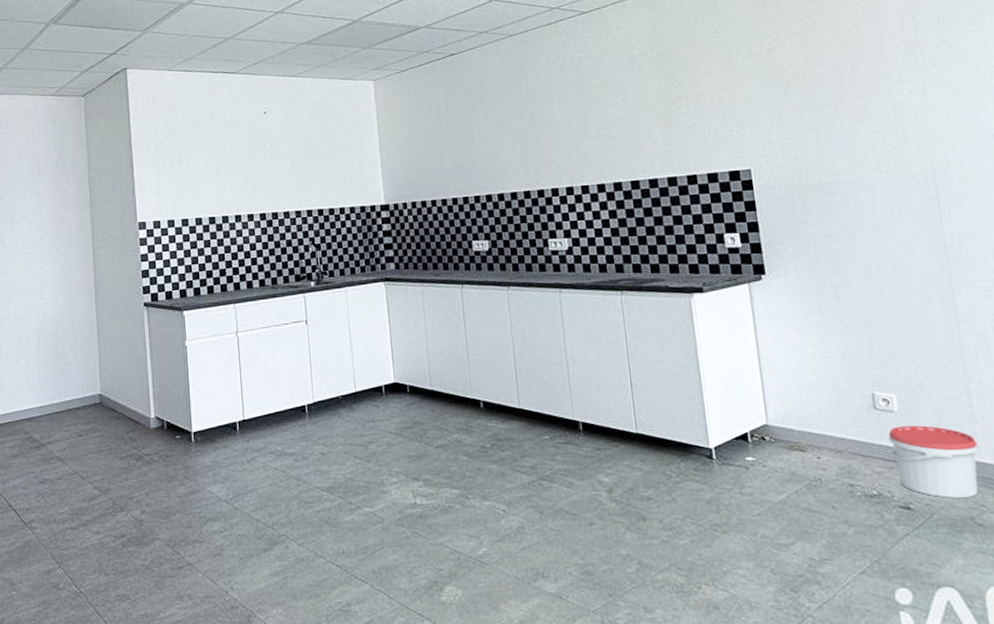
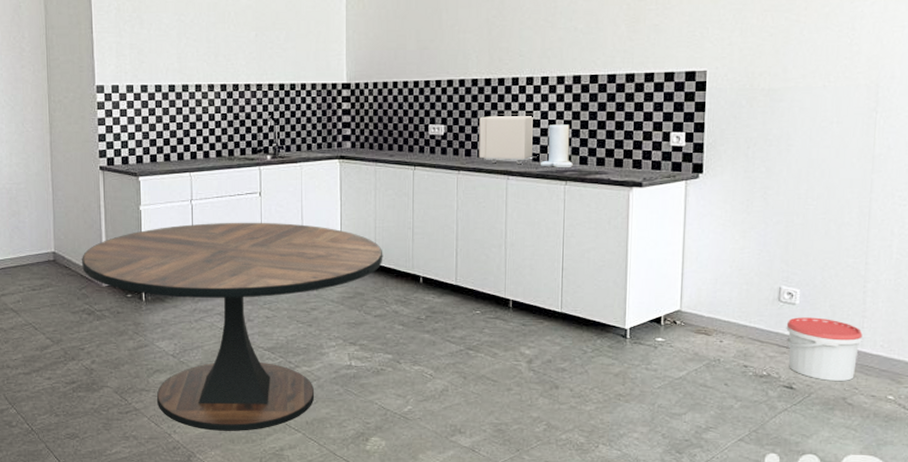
dining table: none [128,351,439,586] -> present [82,222,383,431]
microwave: none [523,224,589,277] -> present [479,113,538,165]
paper towel: none [592,232,627,278] -> present [541,124,573,168]

